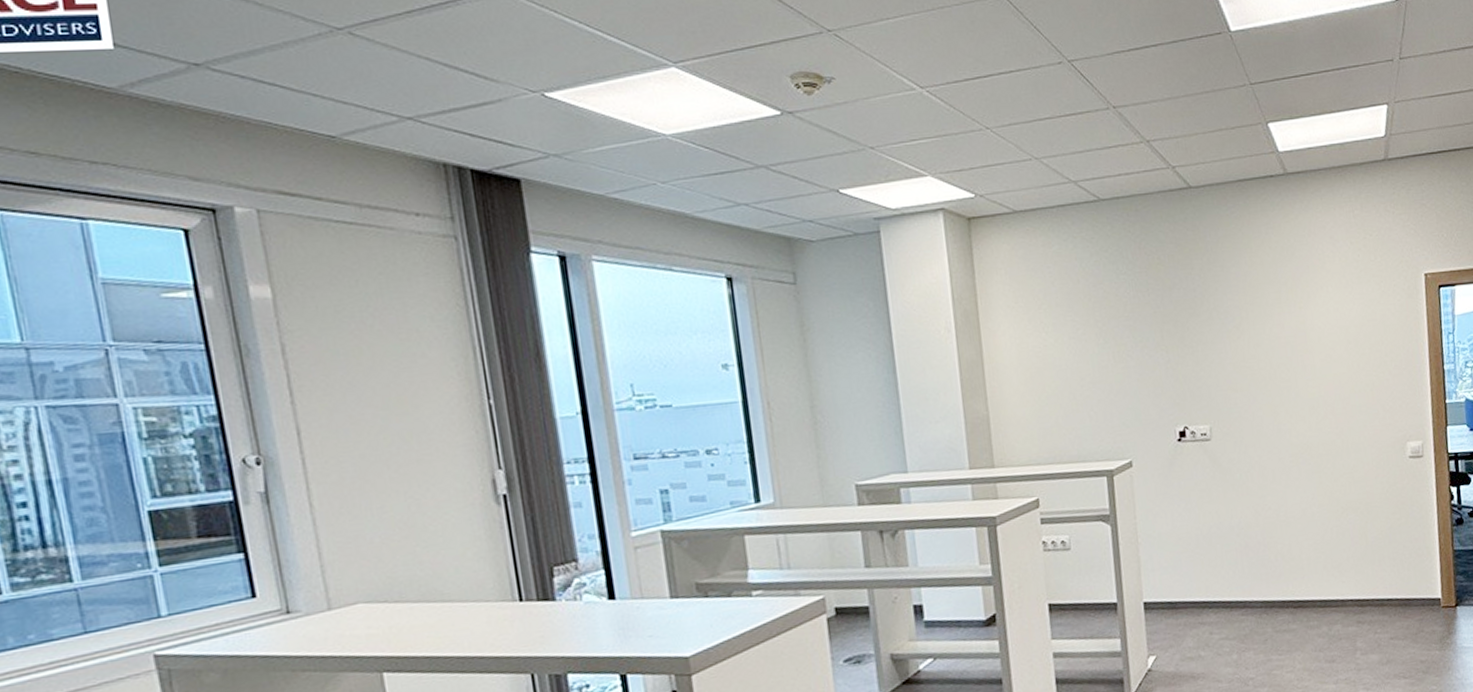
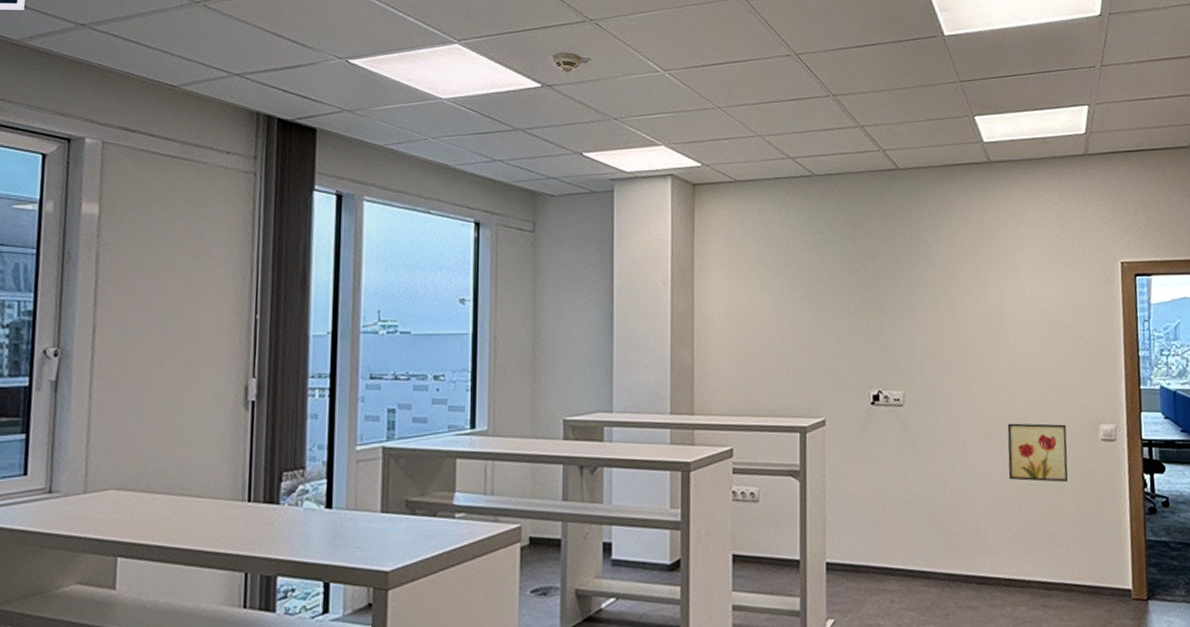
wall art: none [1316,444,1378,505] -> present [1007,423,1068,482]

